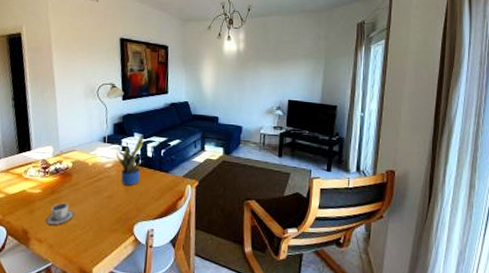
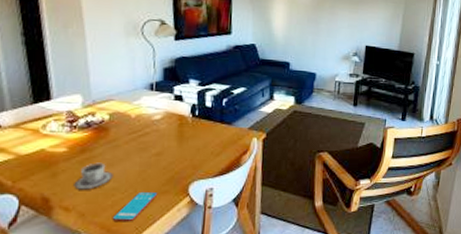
smartphone: none [73,229,109,255] -> present [112,191,158,222]
potted plant: present [115,134,144,185] -> none [166,81,202,140]

